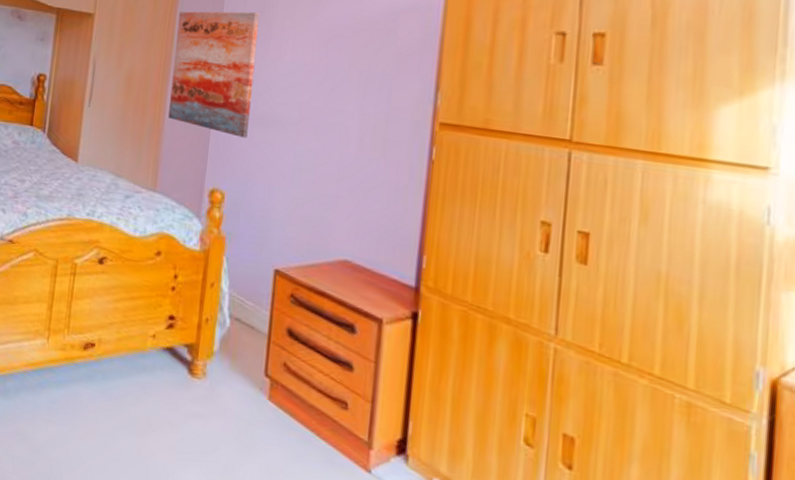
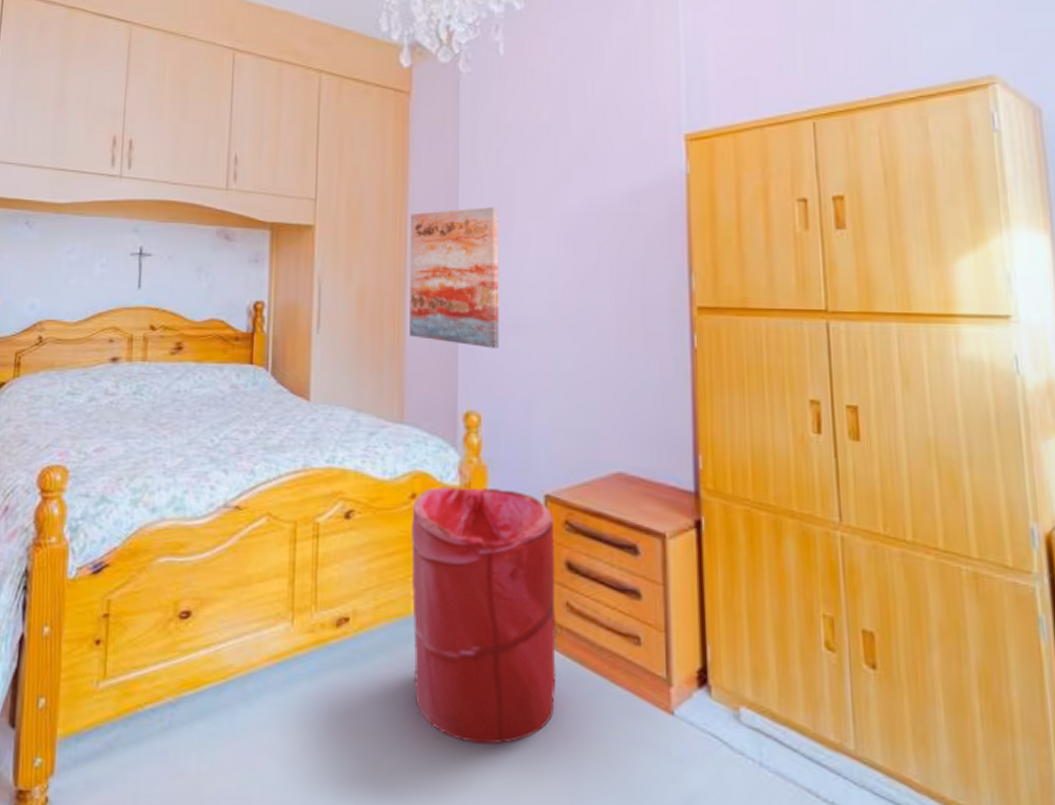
laundry hamper: none [144,249,280,468] -> present [411,487,556,745]

